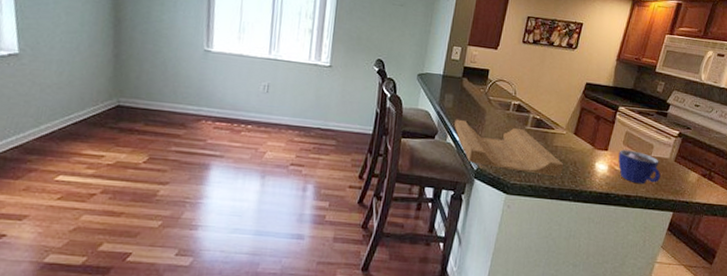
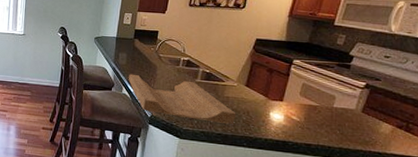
cup: present [618,149,661,184] -> none [295,100,346,134]

